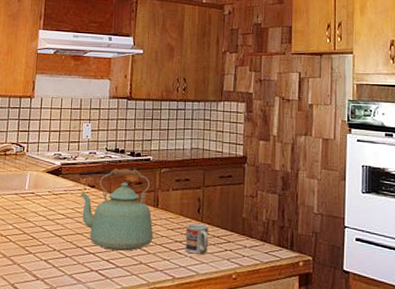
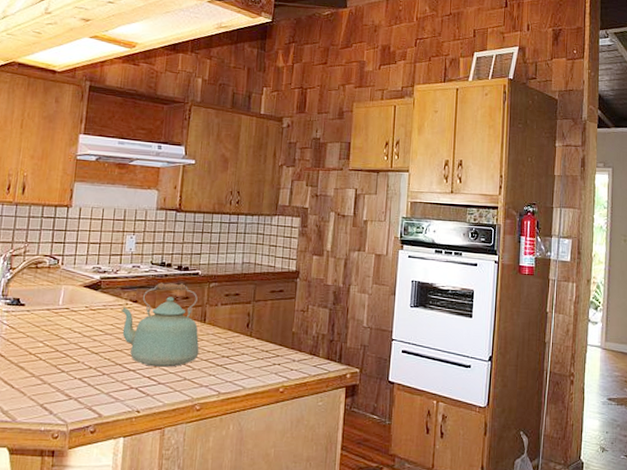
cup: present [185,224,208,254] -> none [232,338,257,369]

